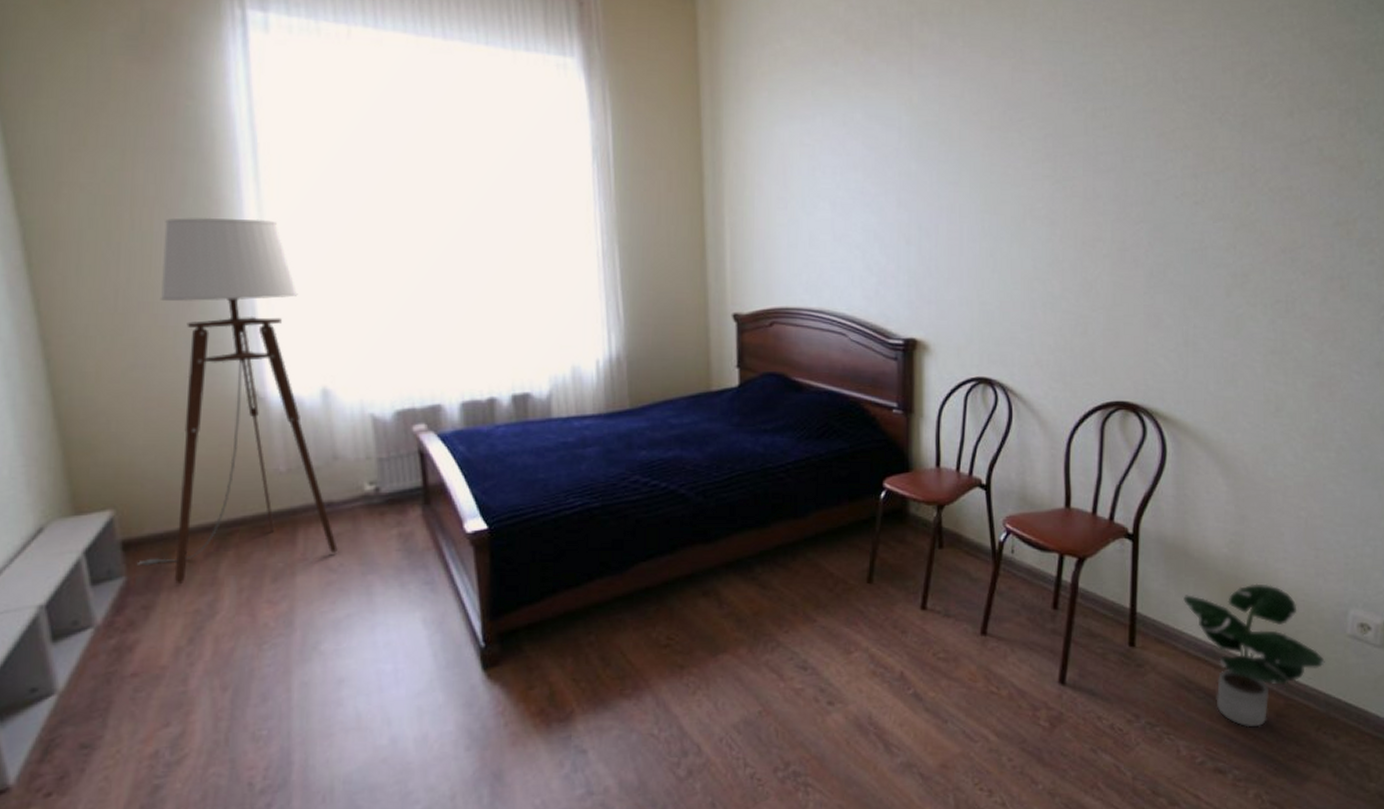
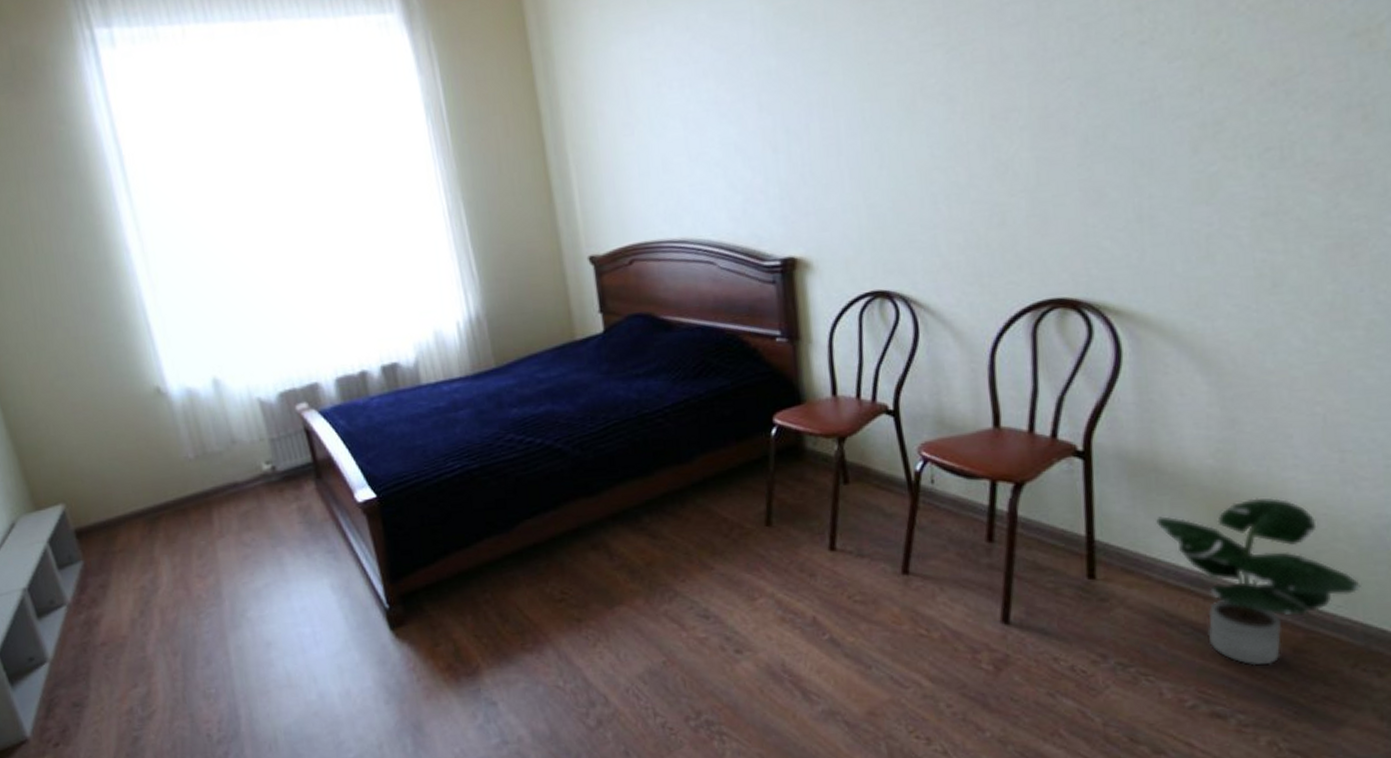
floor lamp: present [138,217,338,585] -> none [61,227,248,565]

